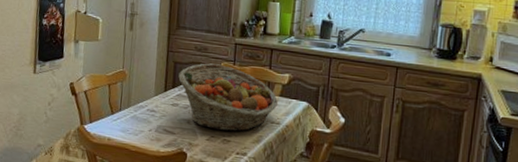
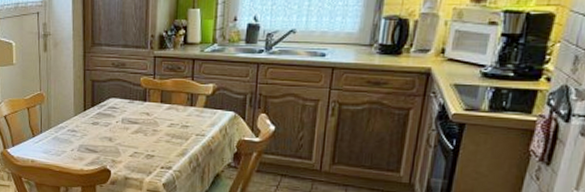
fruit basket: present [178,63,278,132] -> none [97,79,202,147]

